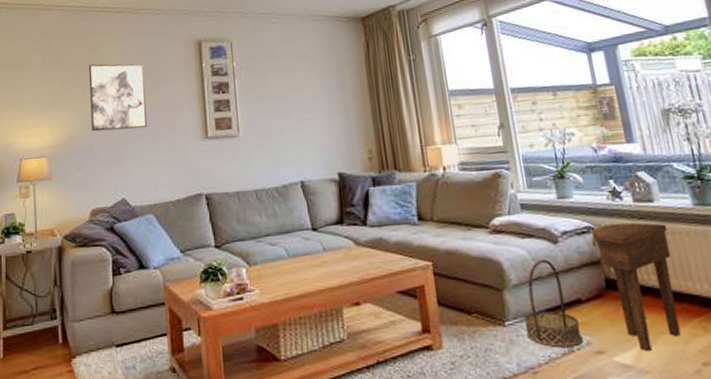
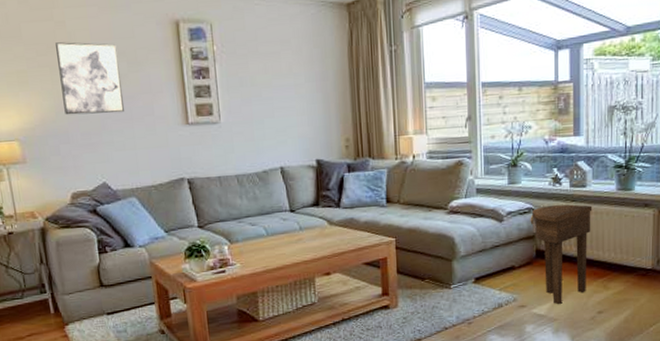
basket: present [523,259,582,348] -> none [466,235,510,304]

